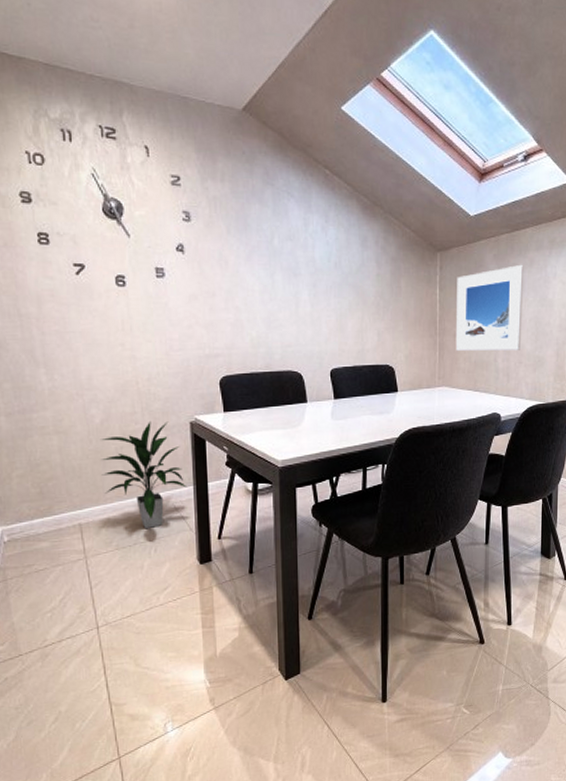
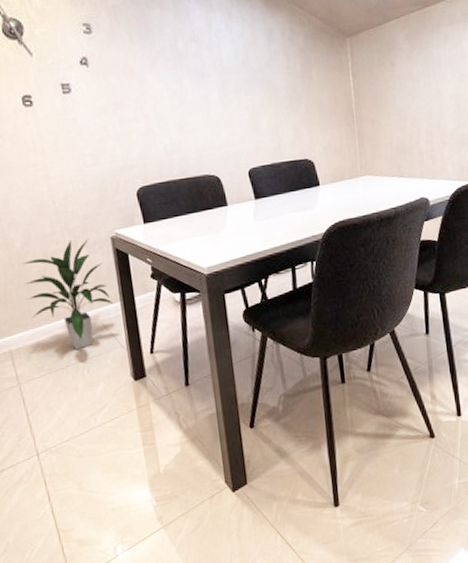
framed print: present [455,264,524,352] -> none [369,41,443,138]

